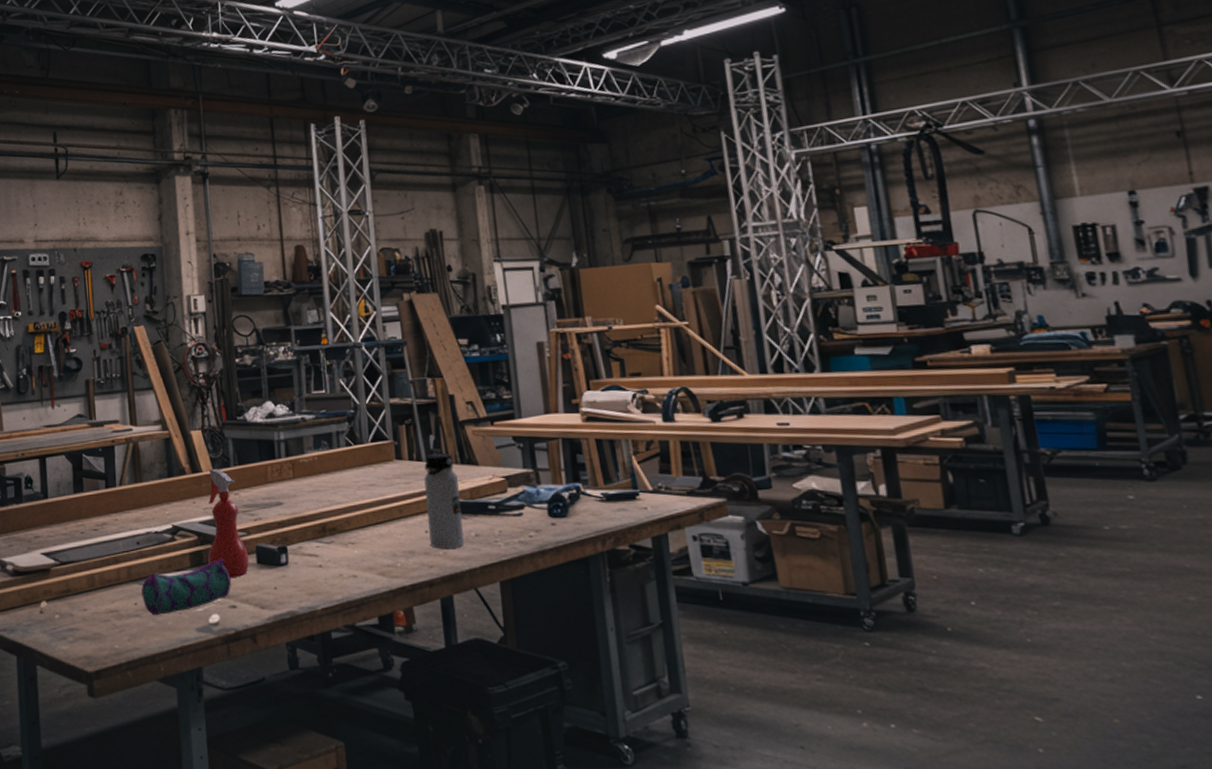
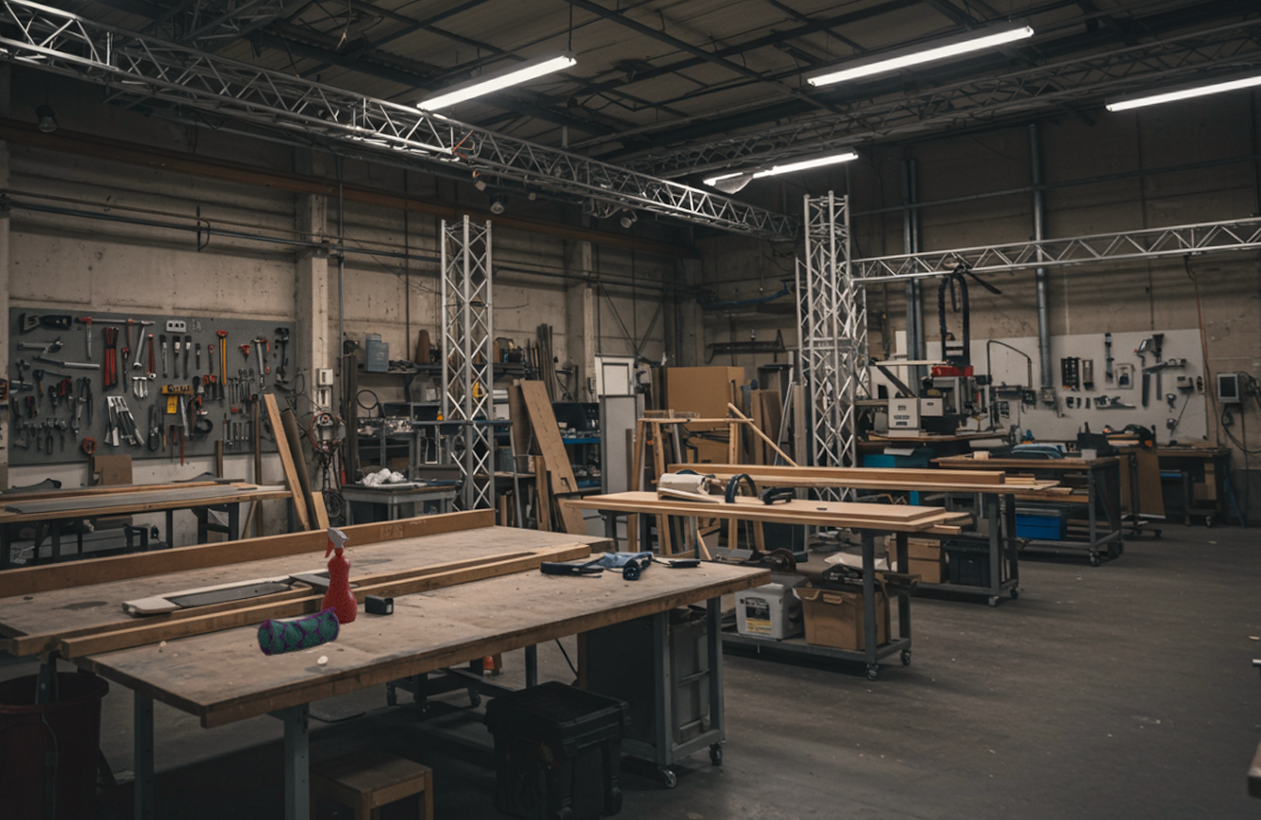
water bottle: present [424,452,464,549] -> none [519,521,549,604]

